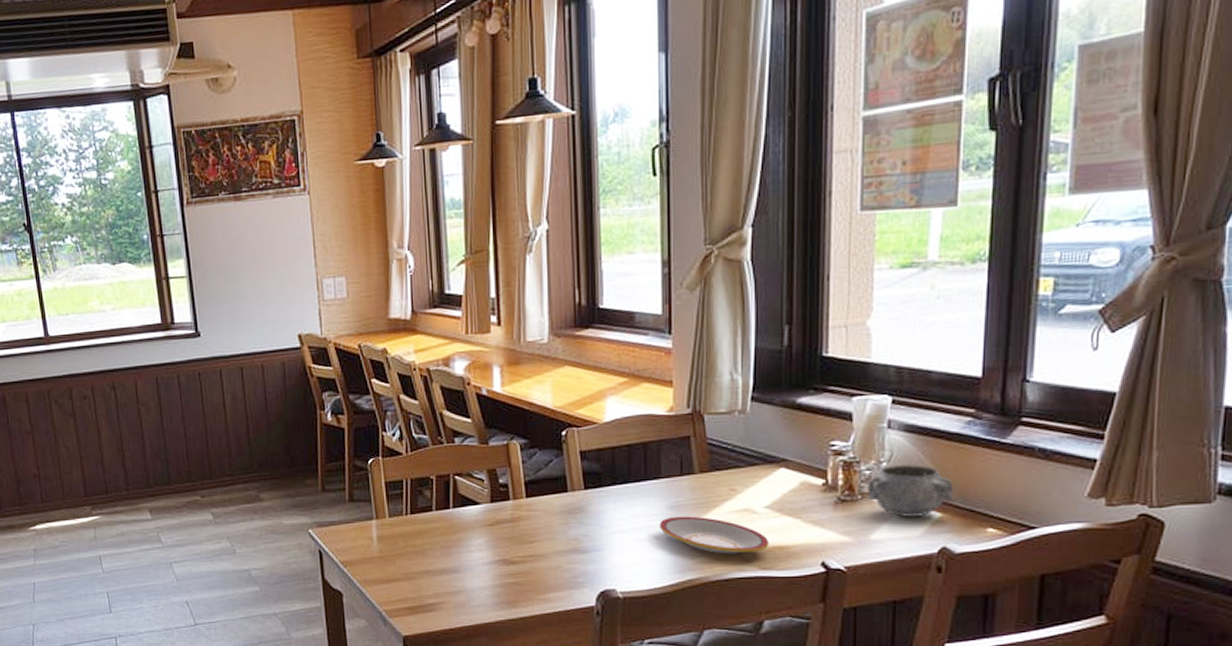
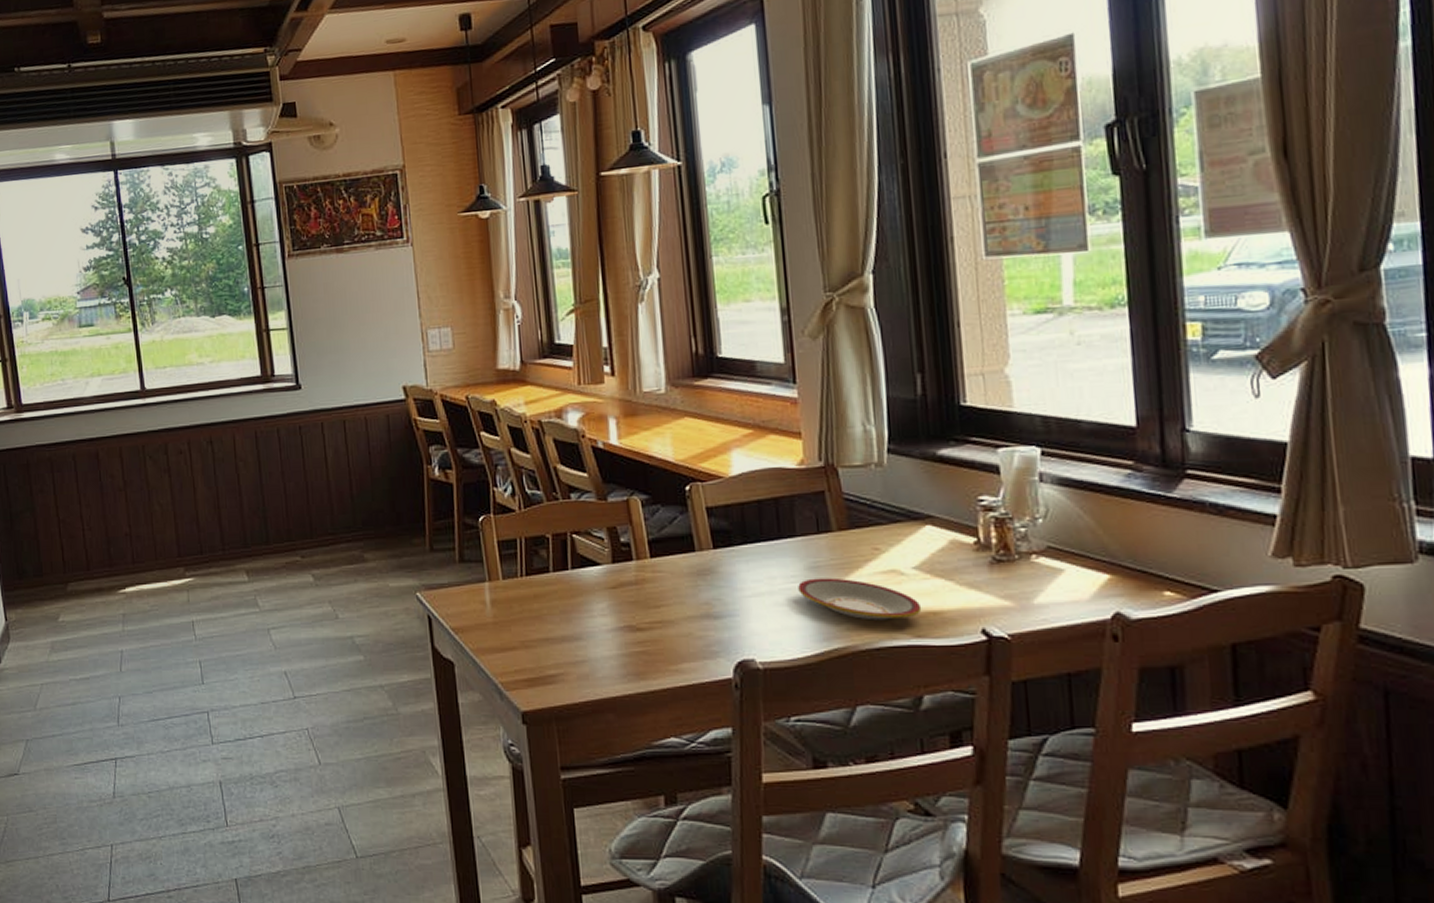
decorative bowl: present [867,464,953,517] -> none [1023,521,1121,579]

